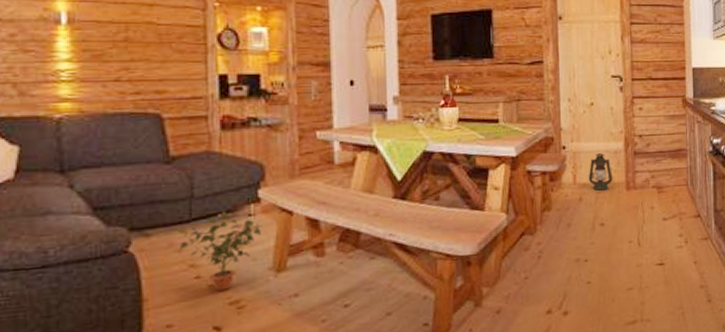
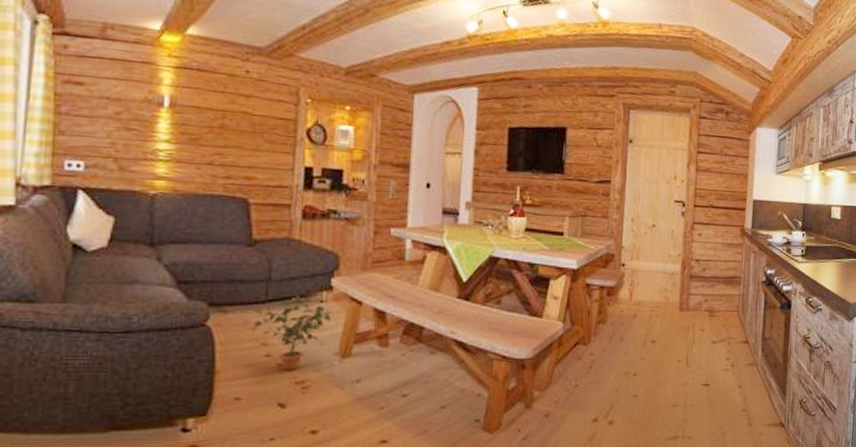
lantern: present [588,153,613,191] -> none [643,273,667,309]

